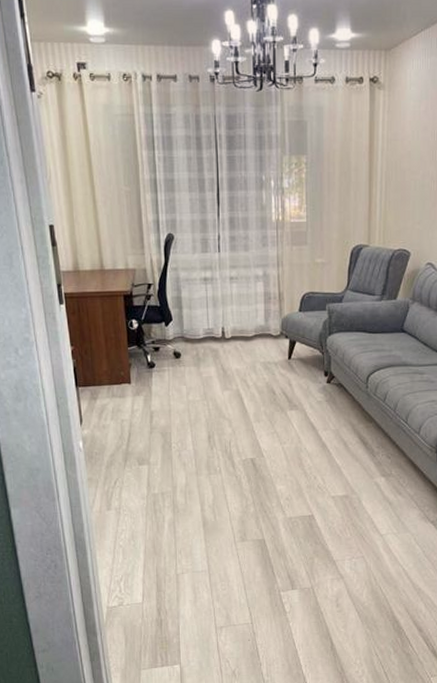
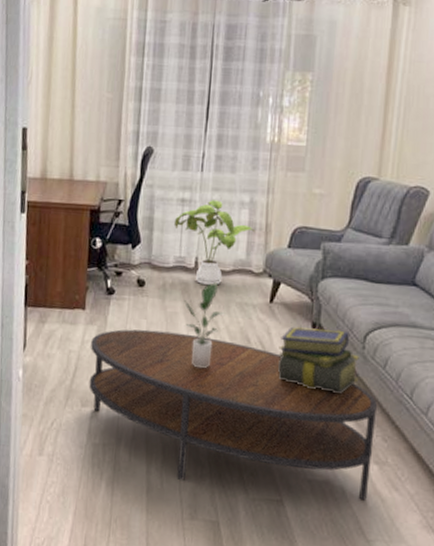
coffee table: none [140,393,381,513] -> present [89,329,378,501]
house plant: none [199,276,271,351] -> present [173,200,255,286]
potted plant: none [216,347,252,421] -> present [183,282,225,369]
stack of books: none [299,375,364,427] -> present [278,326,359,394]

